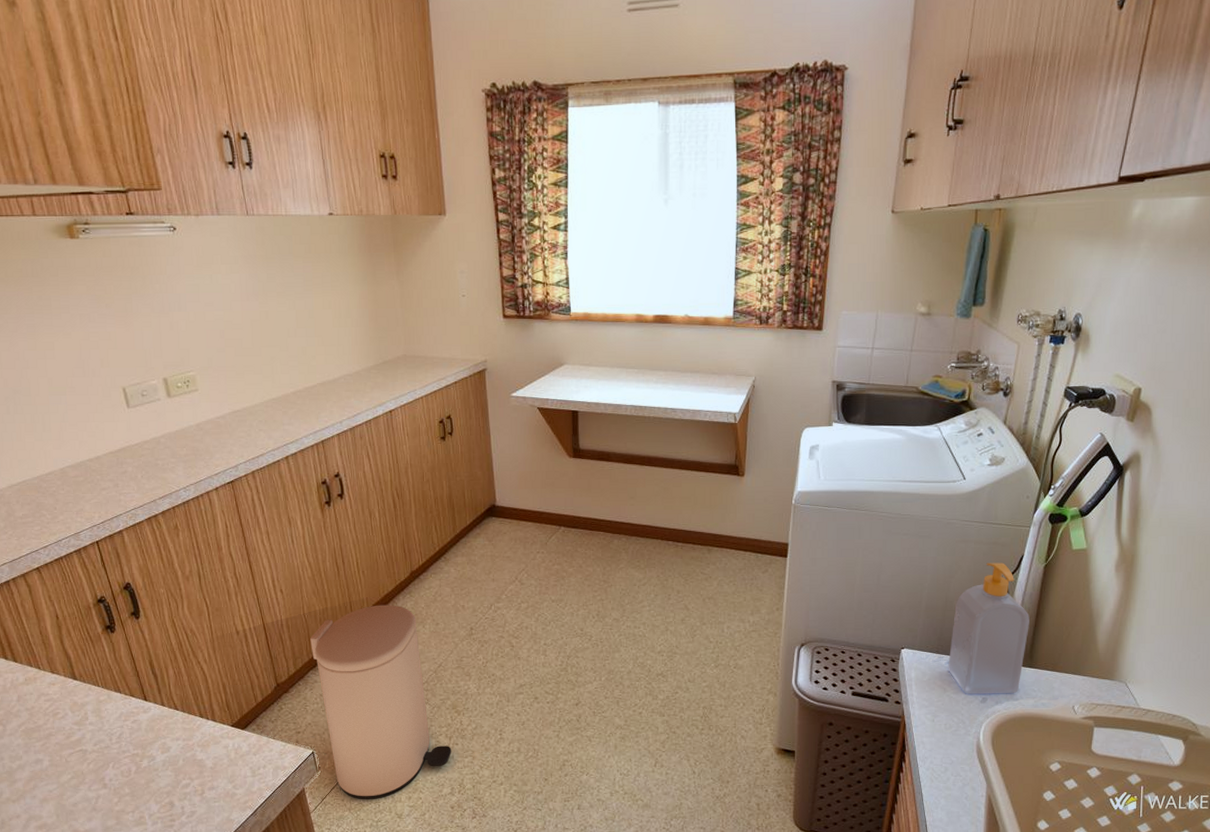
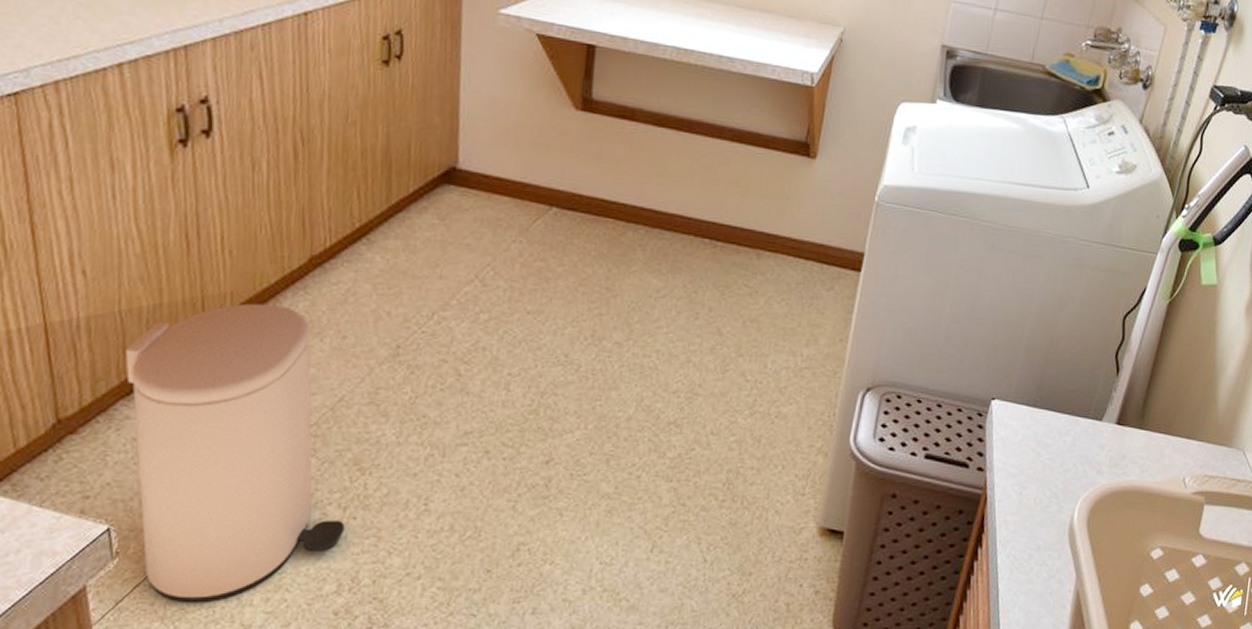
soap bottle: present [948,563,1030,694] -> none [1044,295,1146,462]

